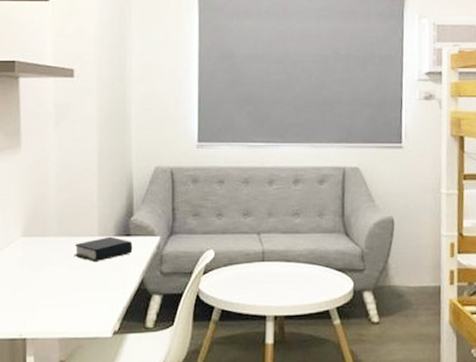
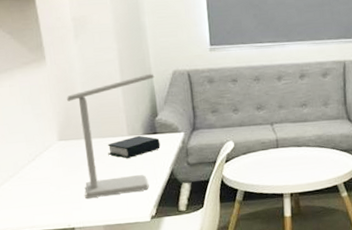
desk lamp: none [38,168,135,305] -> present [67,73,155,198]

